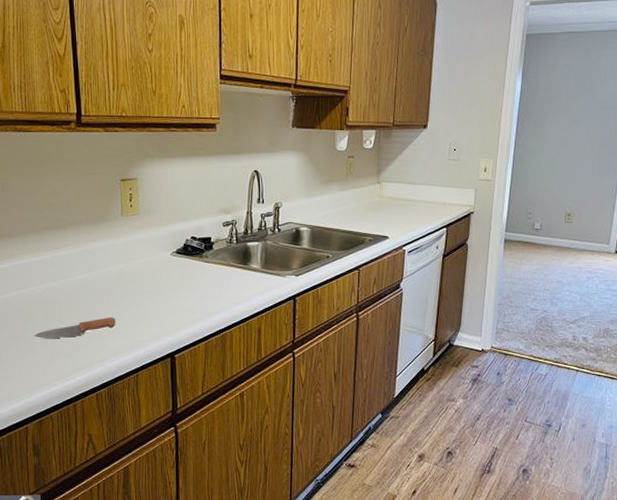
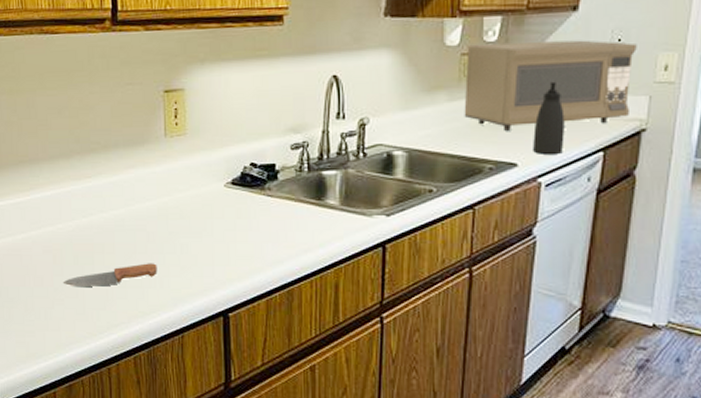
microwave: none [350,149,466,213] -> present [464,40,637,131]
soap dispenser: none [399,178,420,230] -> present [533,81,565,154]

